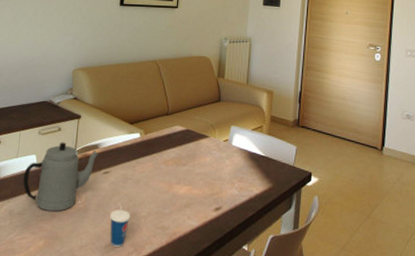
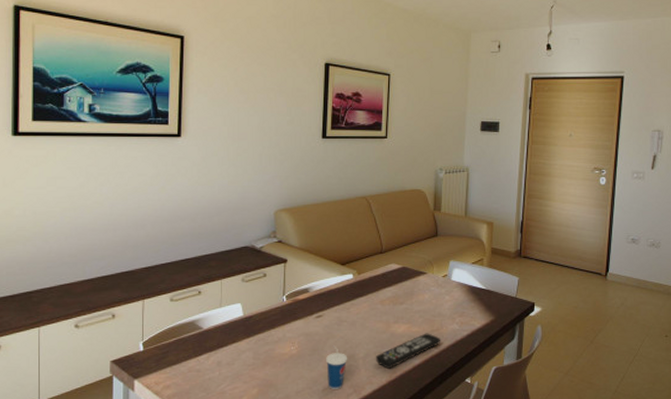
teapot: present [23,142,99,211] -> none [230,288,310,359]
remote control: none [156,196,221,230] -> present [375,333,441,369]

